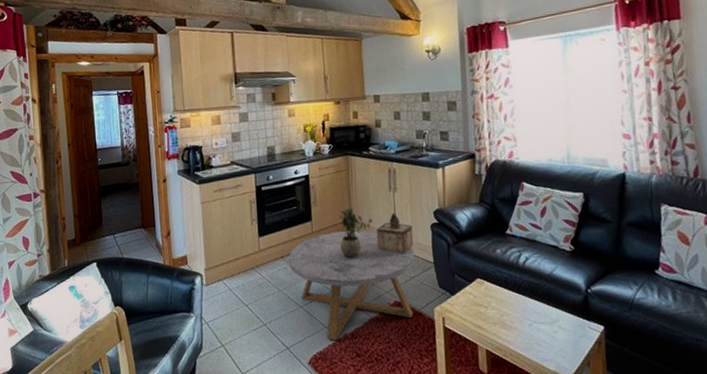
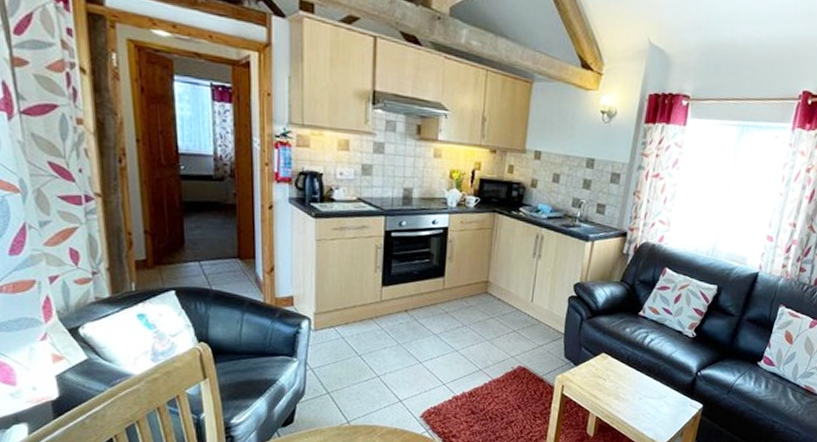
coffee table: present [288,230,415,340] -> none [412,292,548,397]
potted plant: present [339,207,372,259] -> none [470,268,510,321]
decorative box: present [376,213,414,253] -> none [510,280,550,321]

